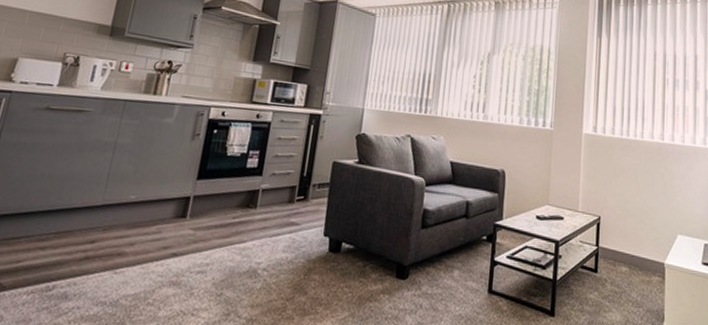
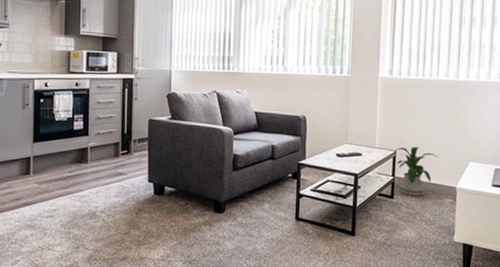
house plant: none [599,212,646,272] -> present [395,147,439,196]

